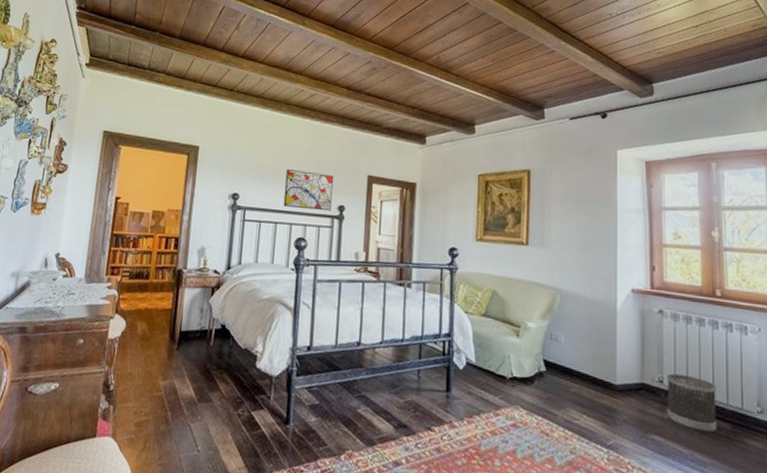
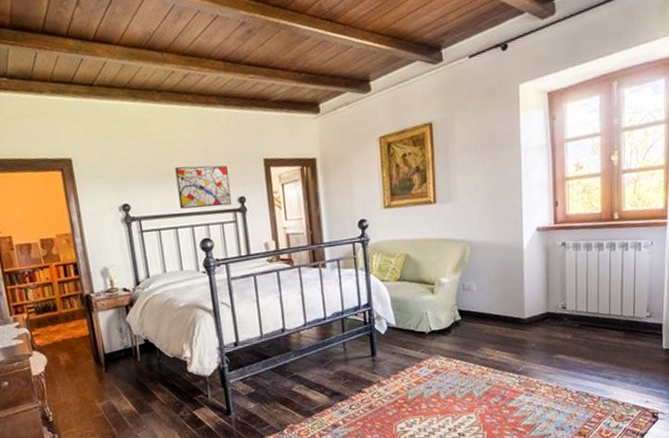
wastebasket: present [666,373,717,433] -> none [569,297,613,344]

